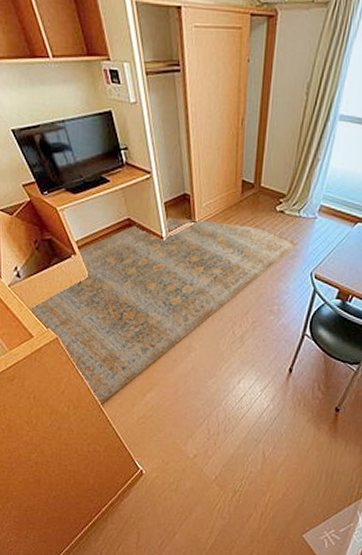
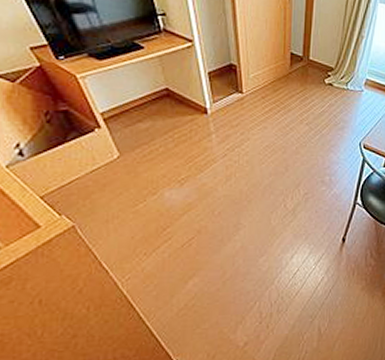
rug: present [29,217,299,406] -> none [35,87,348,302]

